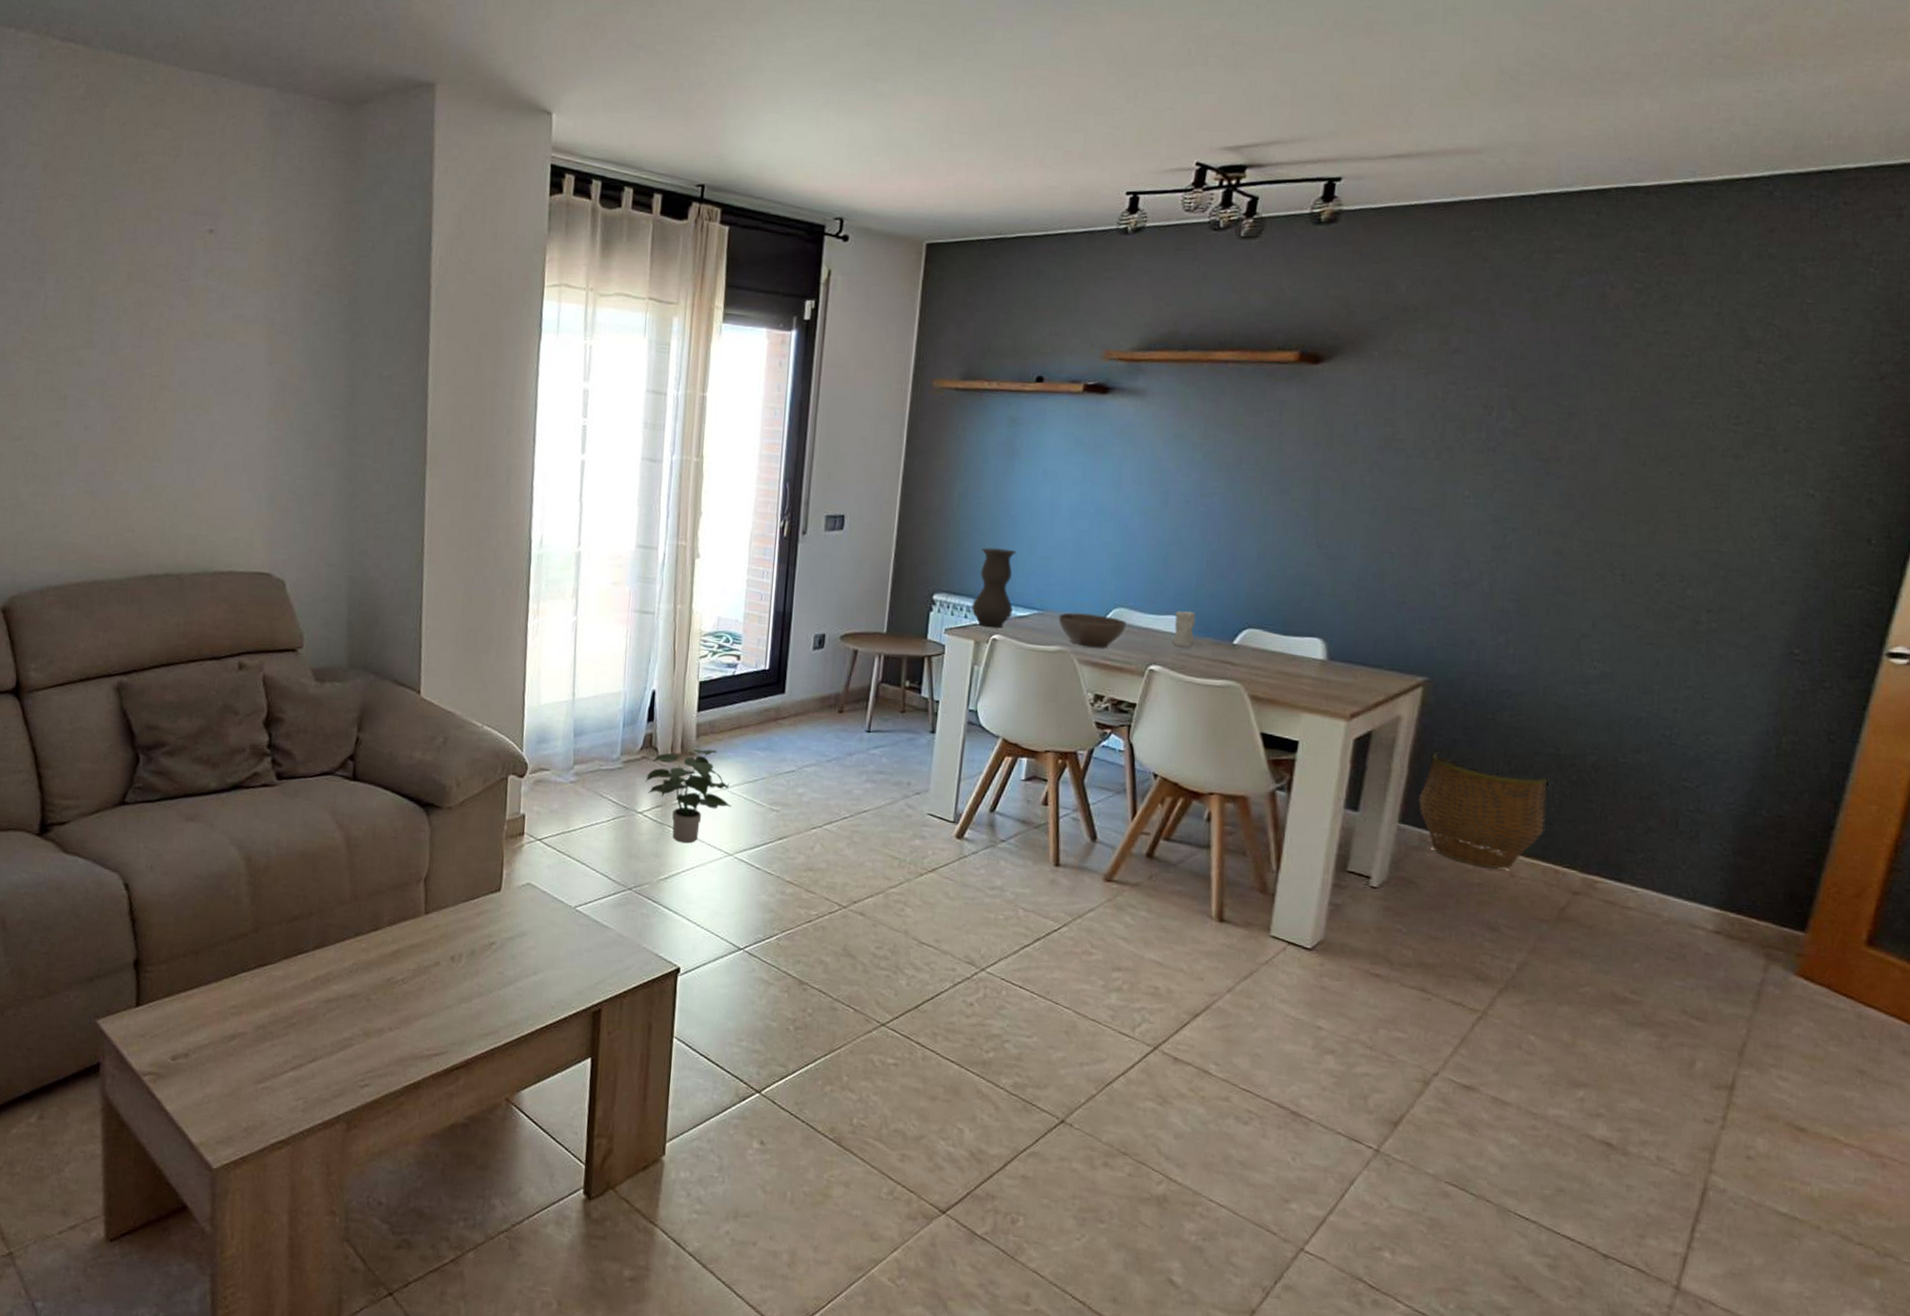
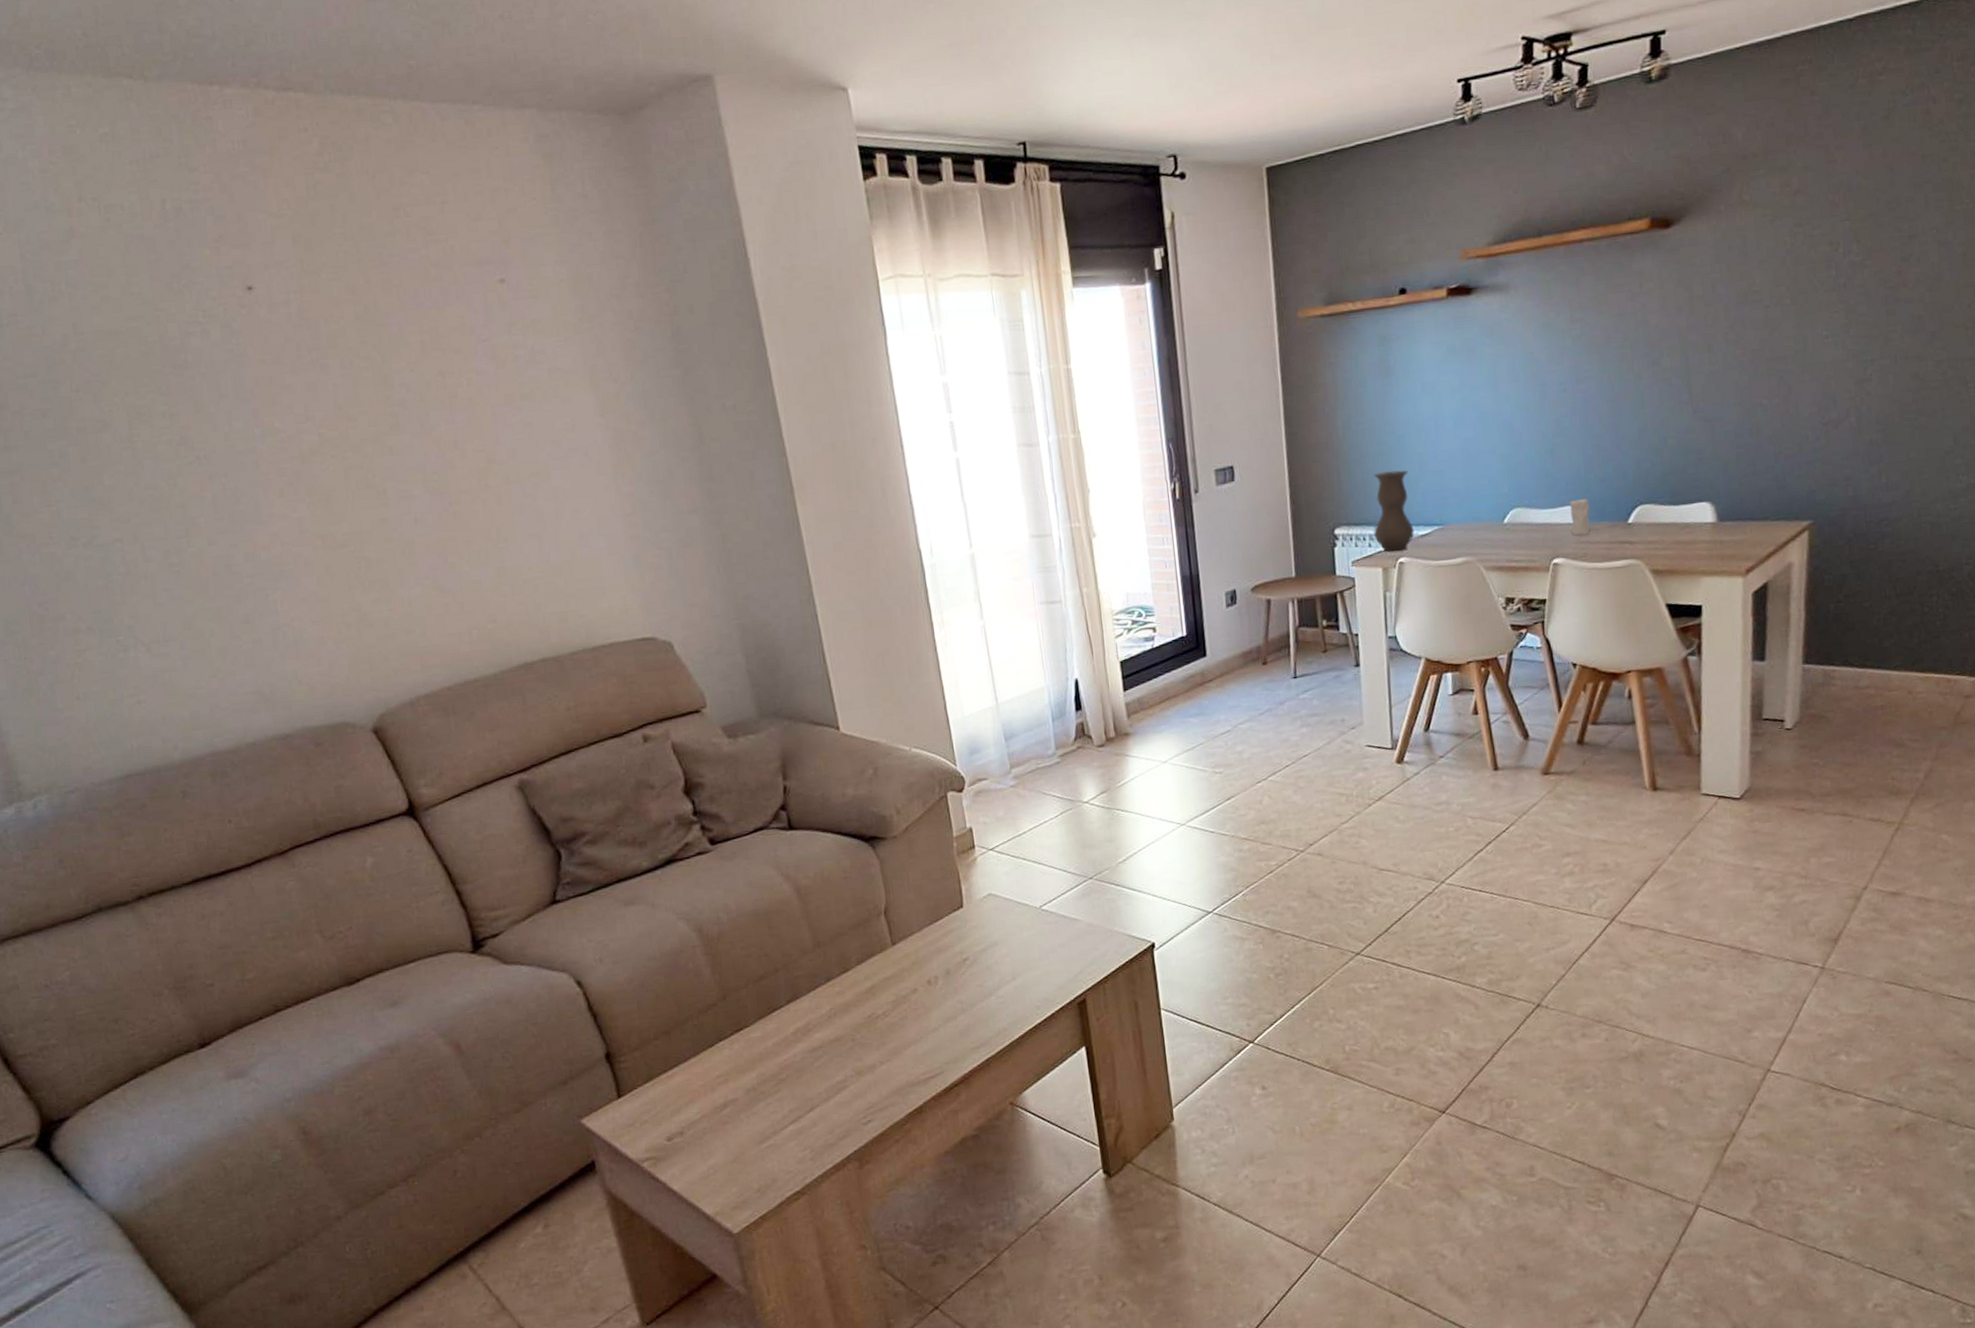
potted plant: present [645,748,732,844] -> none [1085,726,1176,823]
bowl: present [1058,612,1128,648] -> none [1459,519,1526,553]
basket: present [1419,752,1550,869] -> none [1818,590,1934,691]

